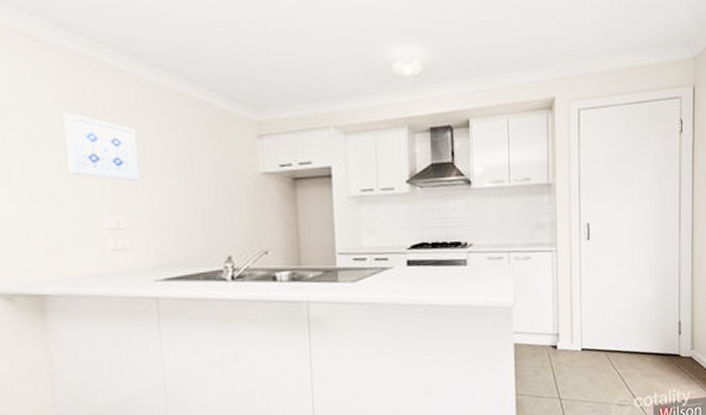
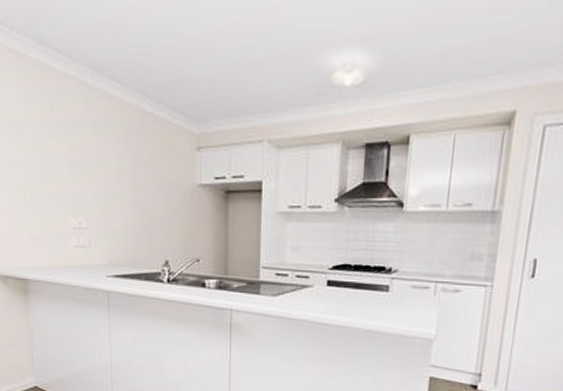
wall art: present [64,112,139,181] -> none [42,123,97,186]

